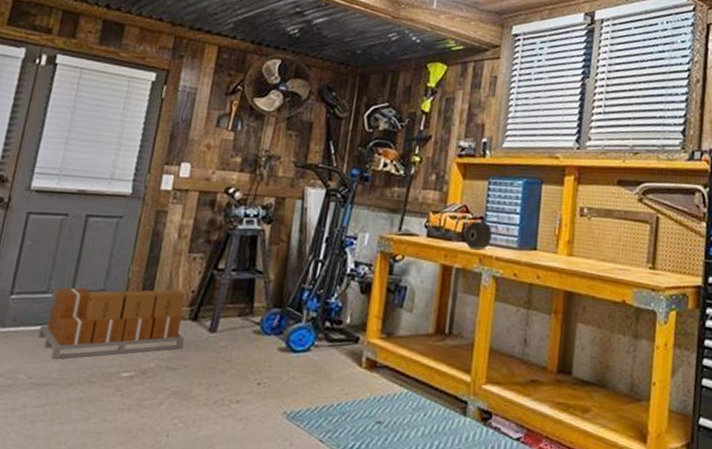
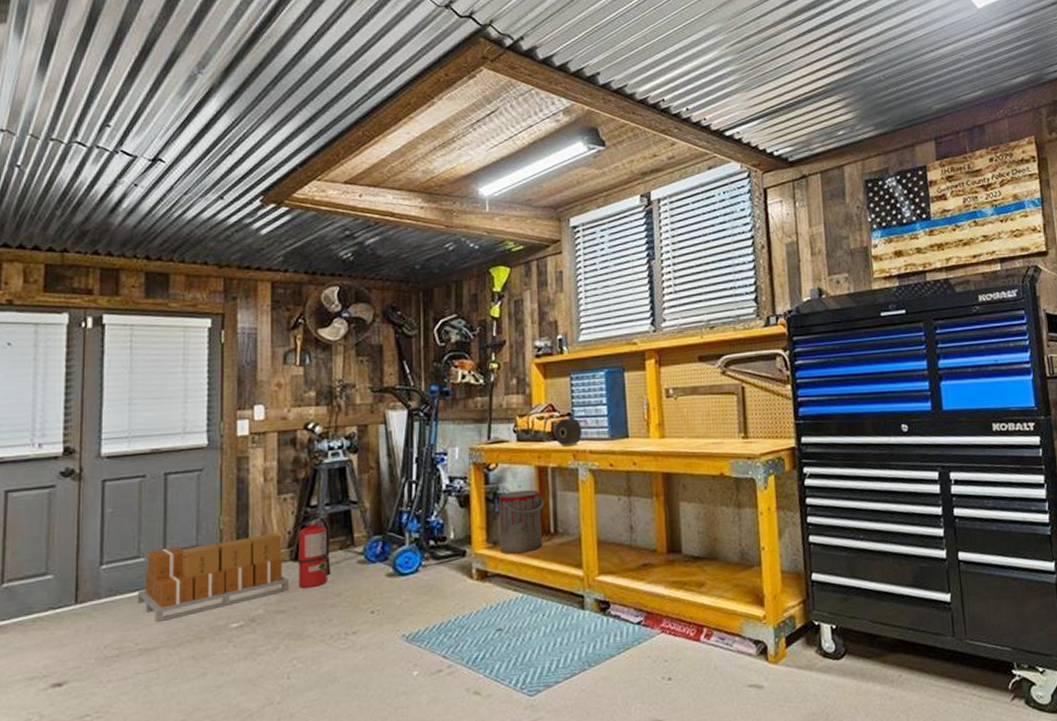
fire extinguisher: none [193,275,233,350] -> present [291,512,331,589]
paint can: none [392,285,444,349] -> present [498,490,544,554]

